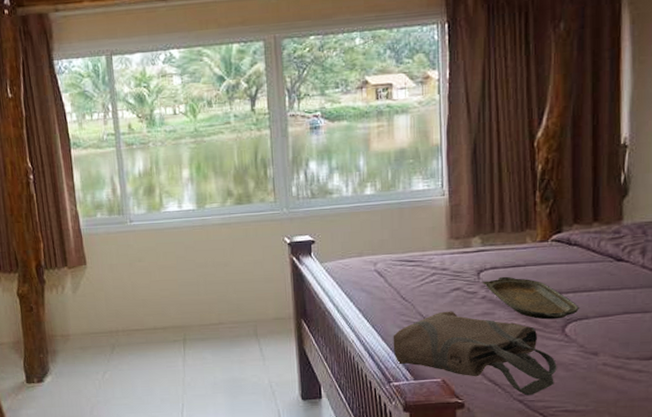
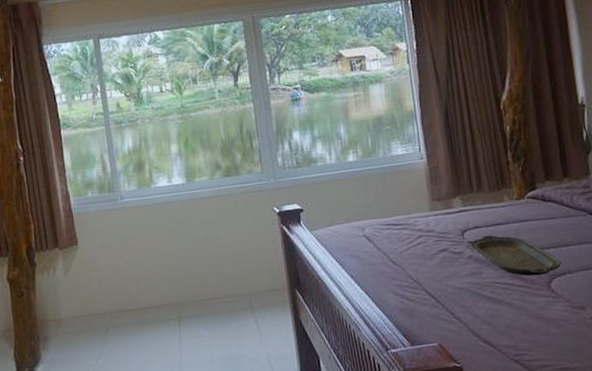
tote bag: present [393,311,557,396] -> none [386,272,548,355]

